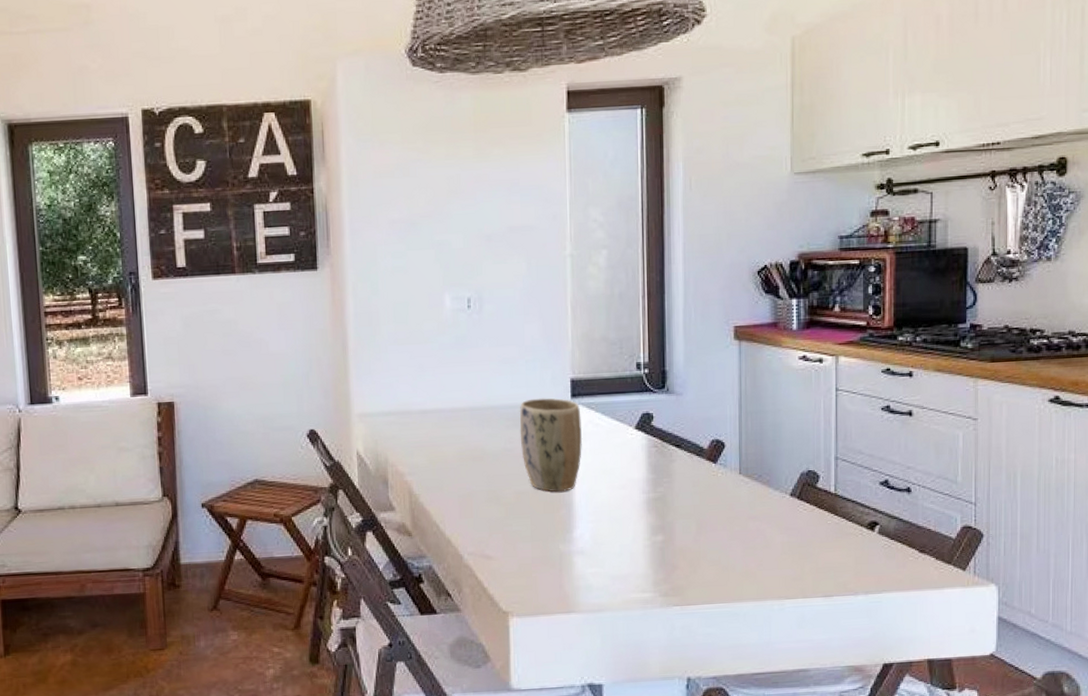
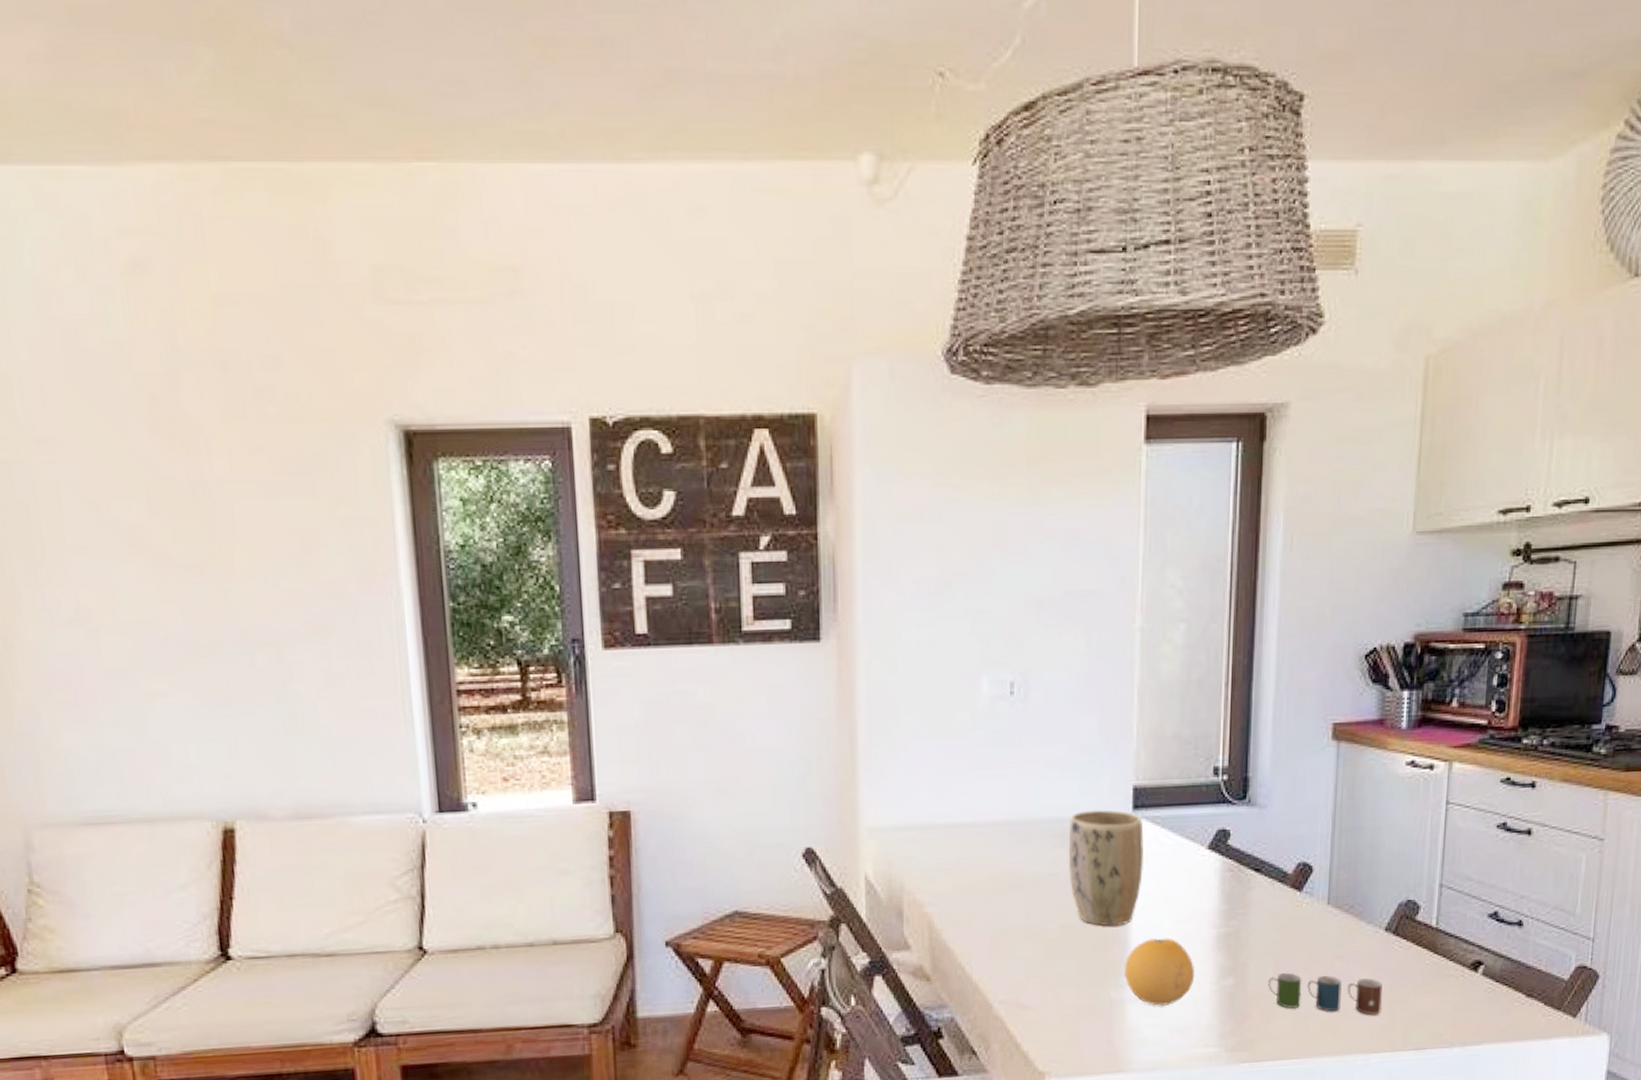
fruit: none [571,501,630,559] -> present [1125,937,1195,1007]
cup: none [693,530,793,567] -> present [1268,972,1383,1015]

